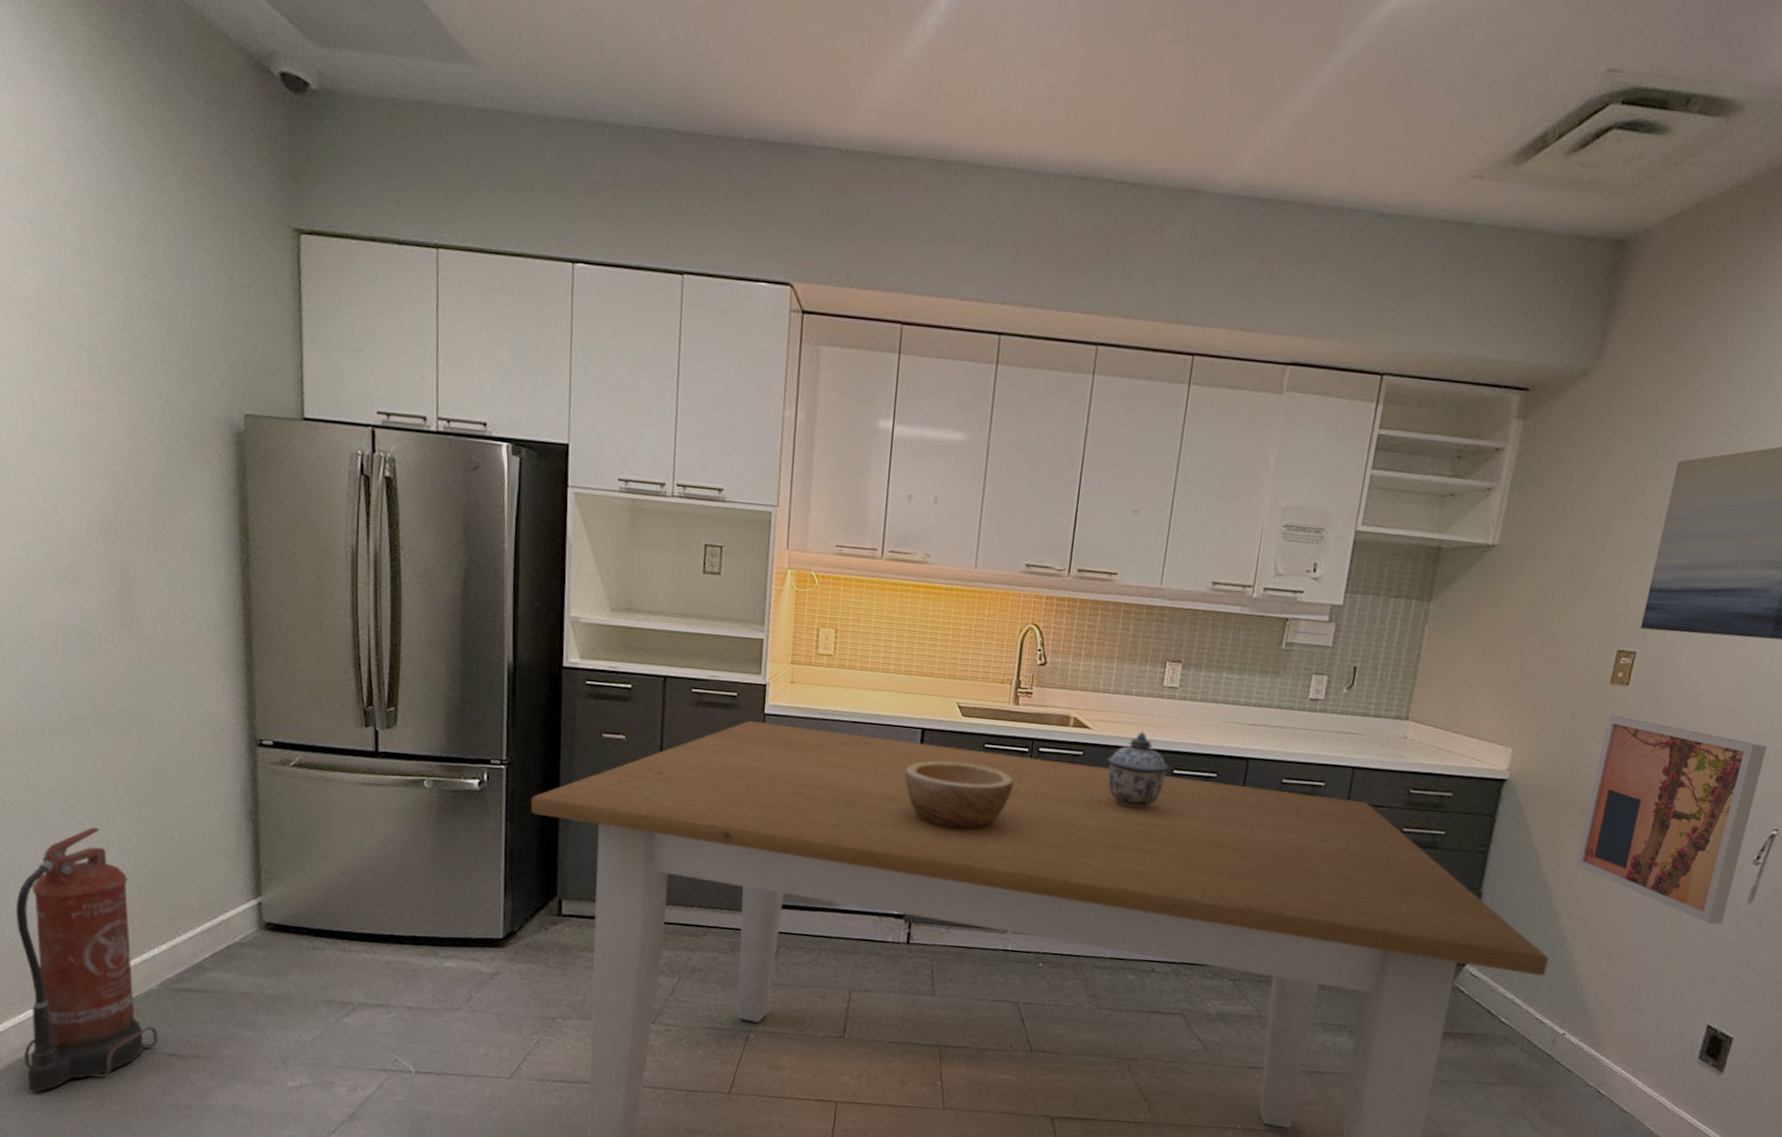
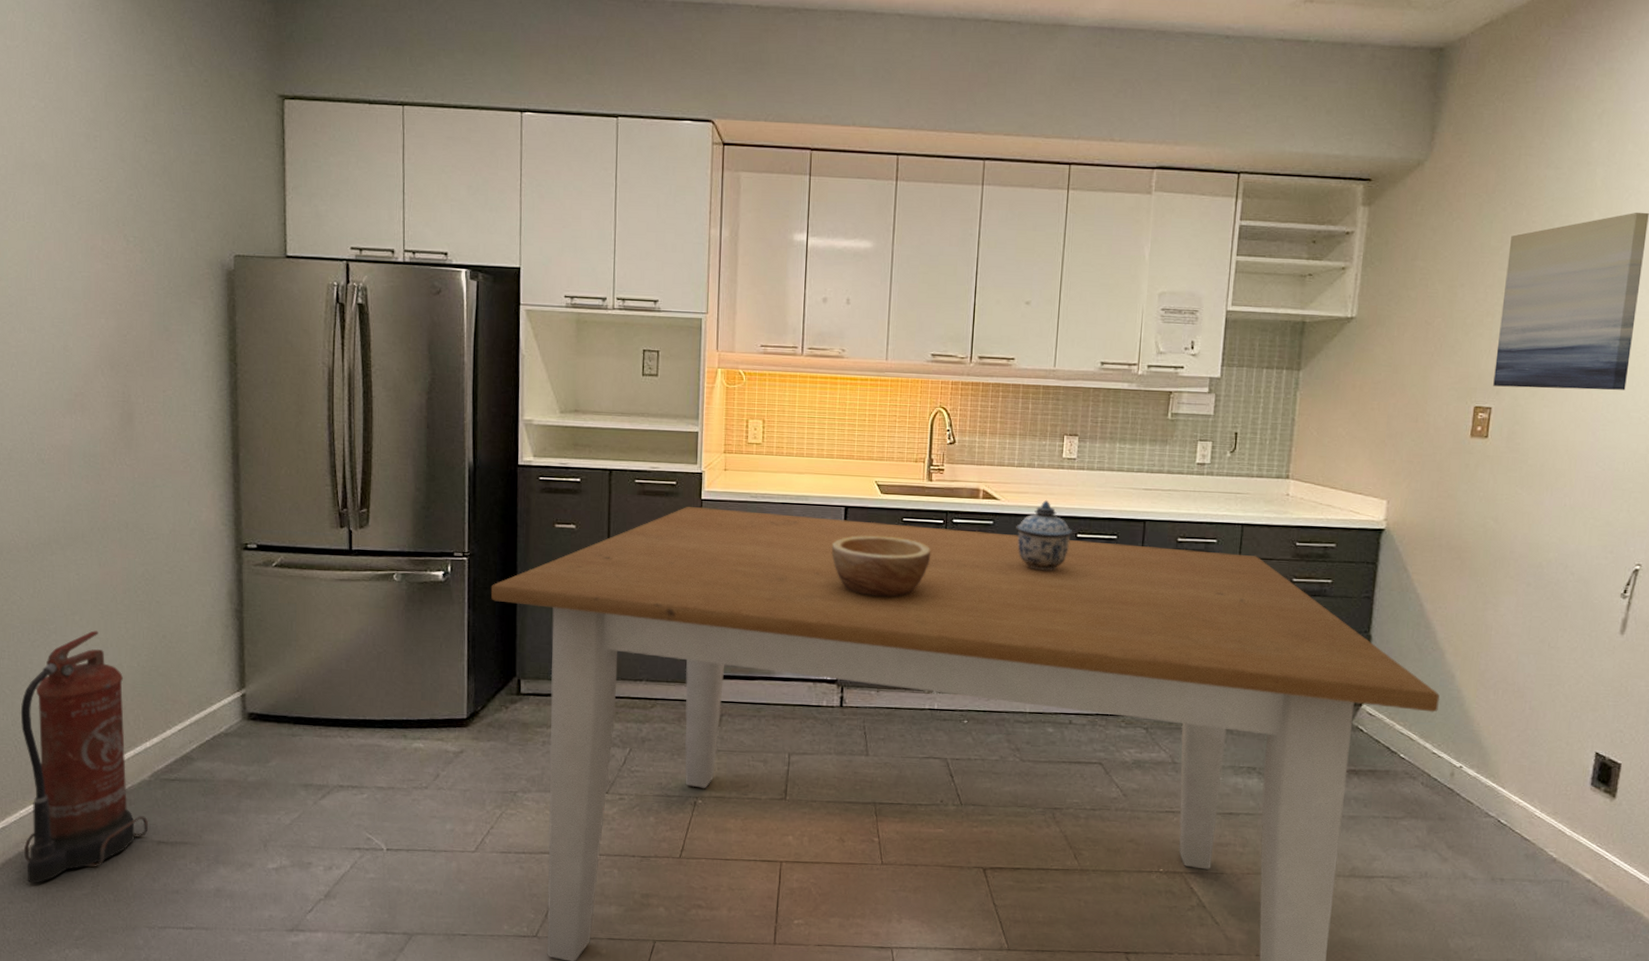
wall art: present [1575,715,1767,925] -> none [1455,466,1621,656]

